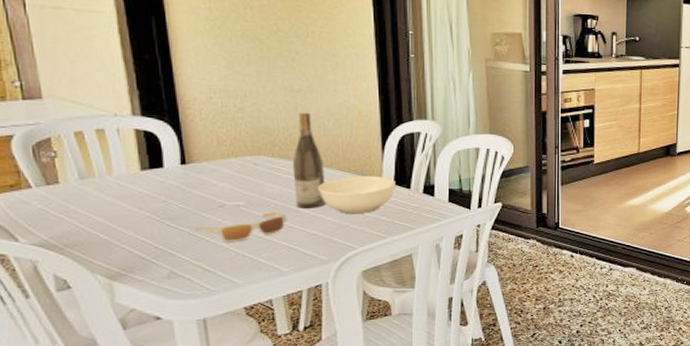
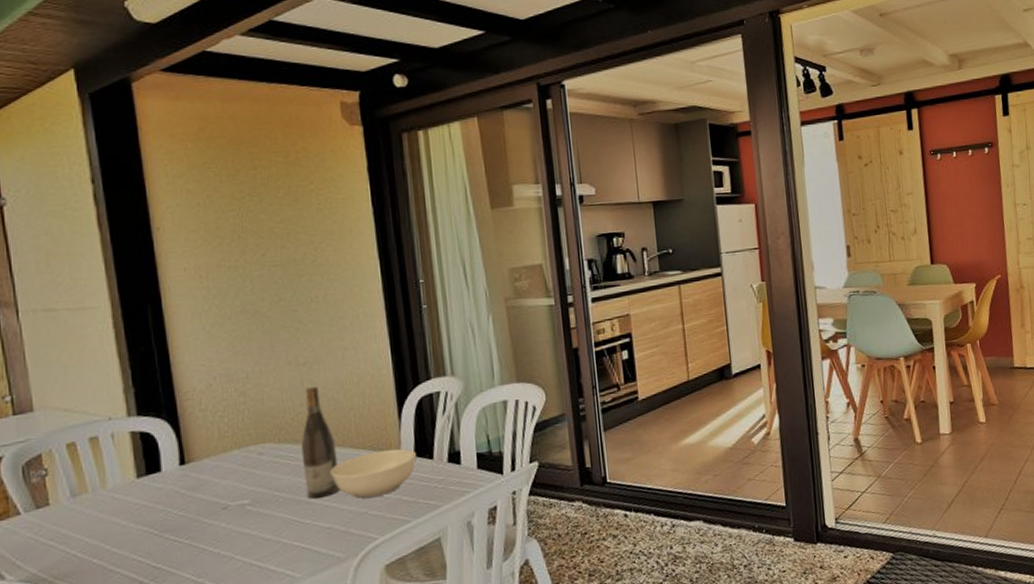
sunglasses: present [195,211,287,242] -> none [196,505,298,551]

